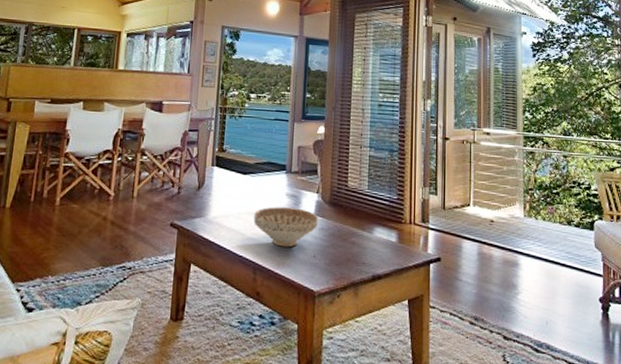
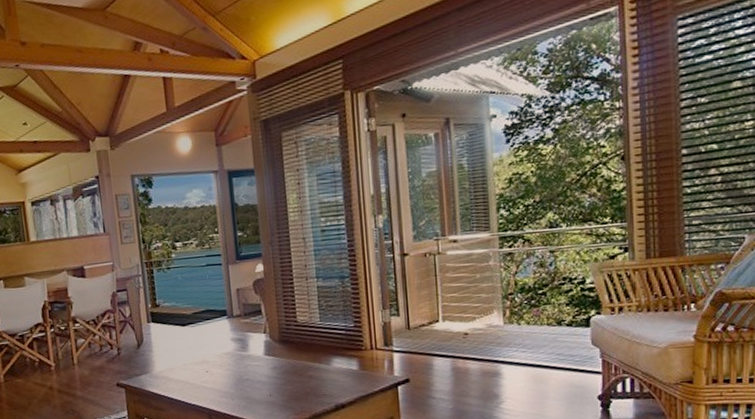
decorative bowl: present [254,207,318,248] -> none [200,351,270,391]

